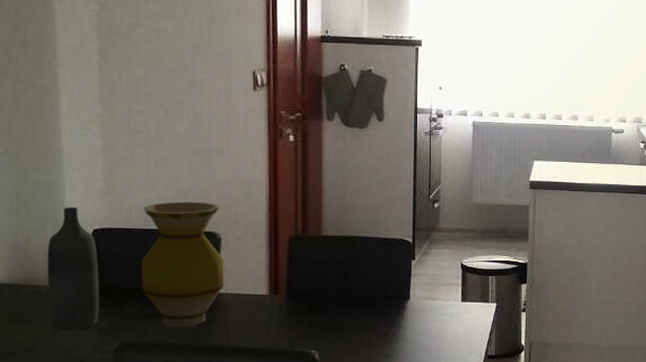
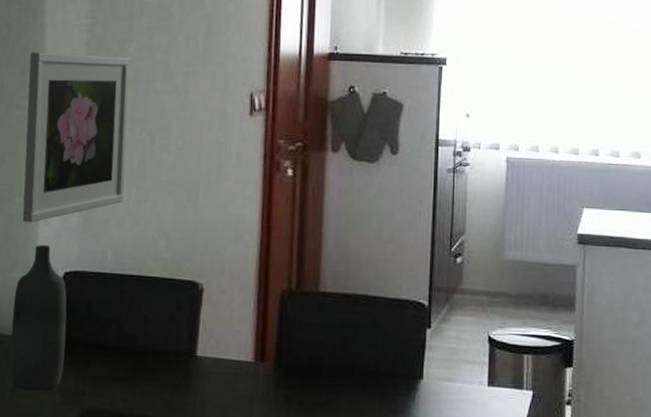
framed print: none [42,35,143,189] -> present [22,52,130,223]
vase: present [142,201,224,327] -> none [111,243,205,396]

